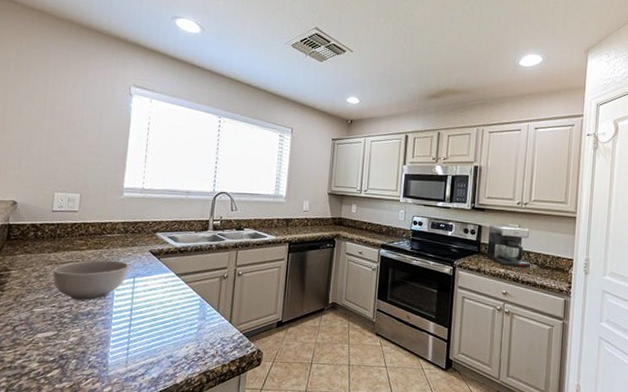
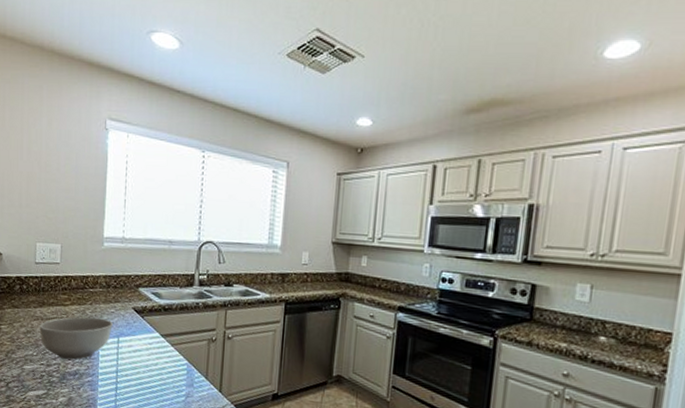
coffee maker: present [486,224,531,268] -> none [541,283,607,343]

